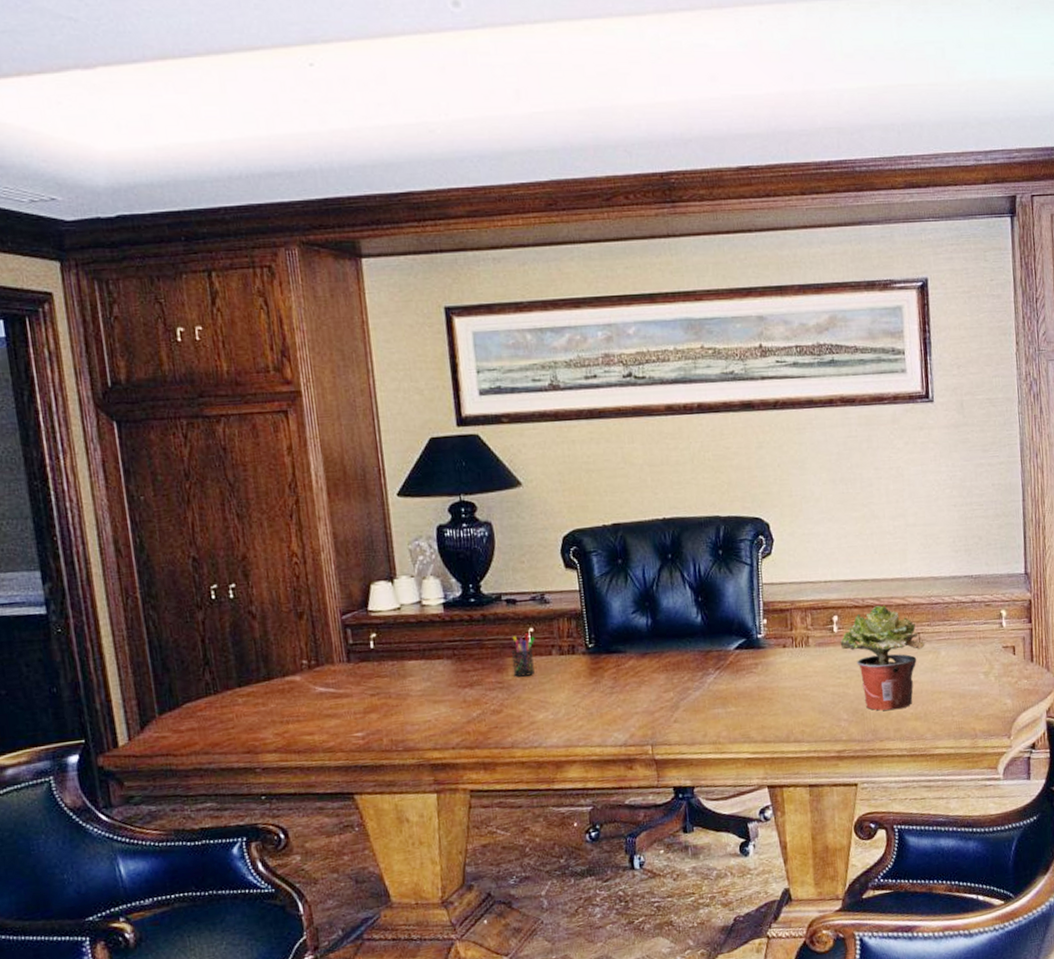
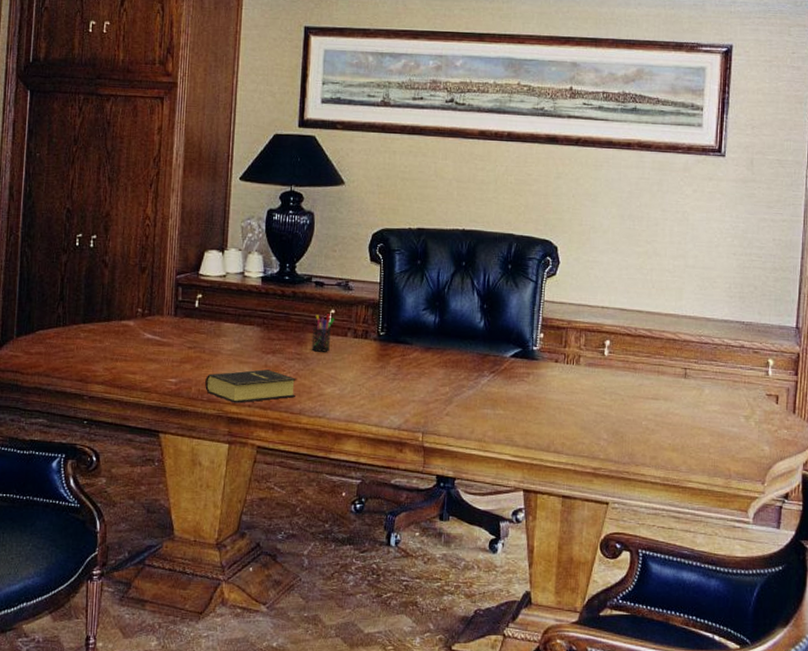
book: none [395,705,504,748] -> present [203,369,296,403]
potted plant: present [840,605,926,711] -> none [609,337,691,438]

